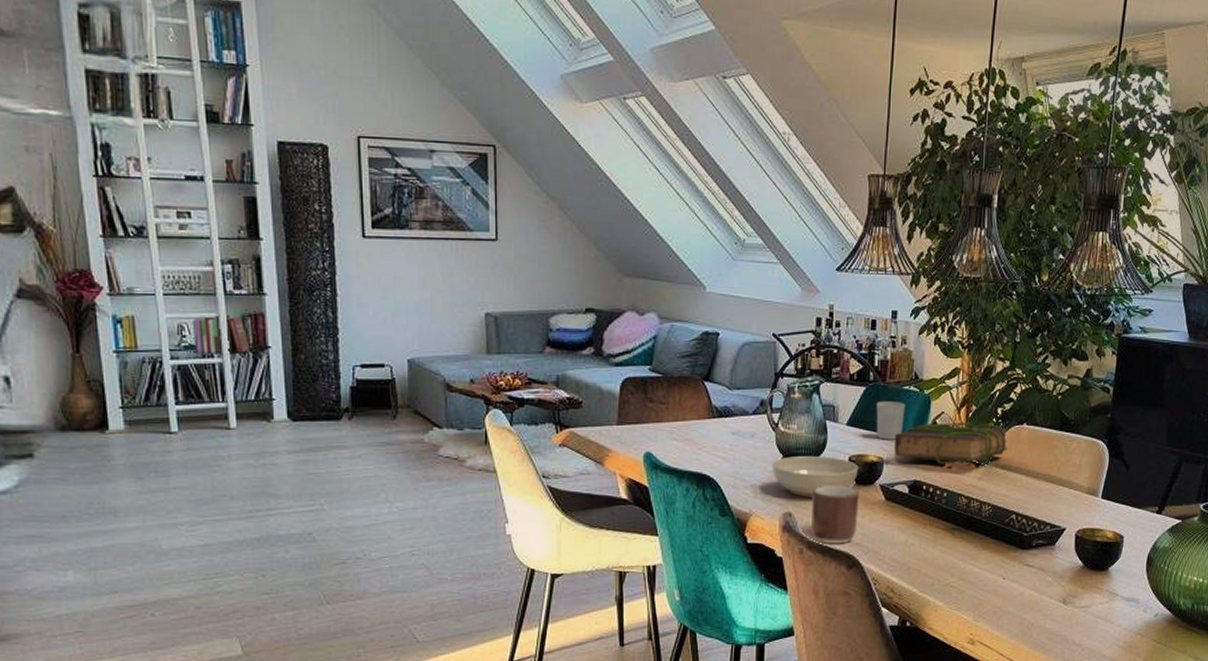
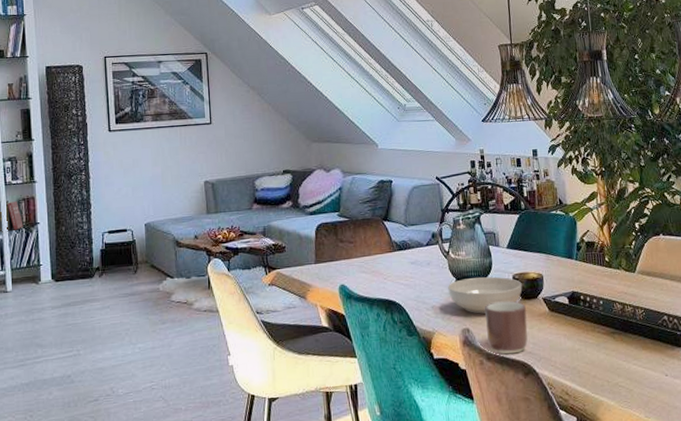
candle holder: present [876,402,906,440] -> none [530,225,556,259]
book: present [893,421,1009,466] -> none [549,236,651,276]

